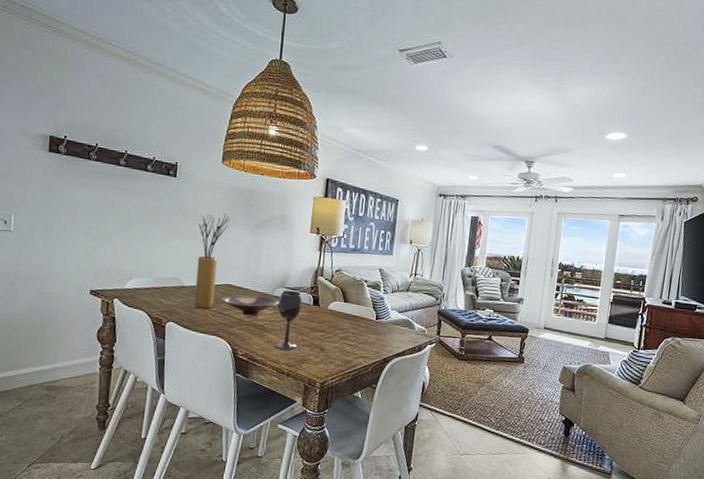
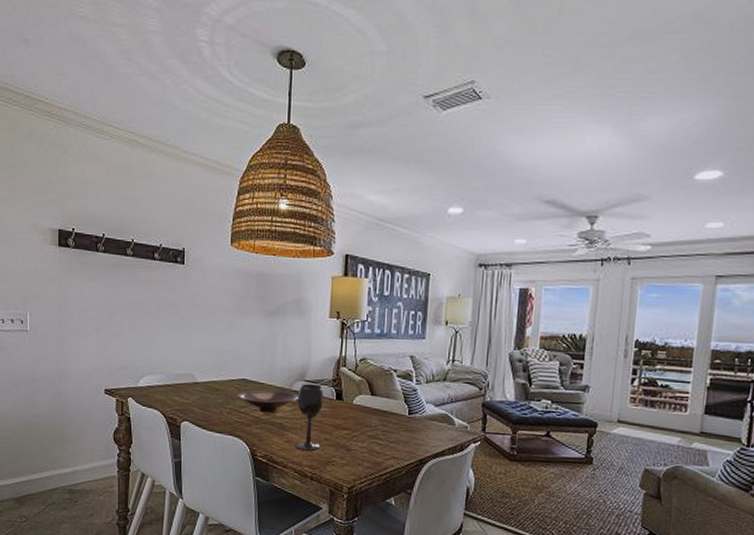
vase: present [194,213,230,309] -> none [209,301,242,407]

